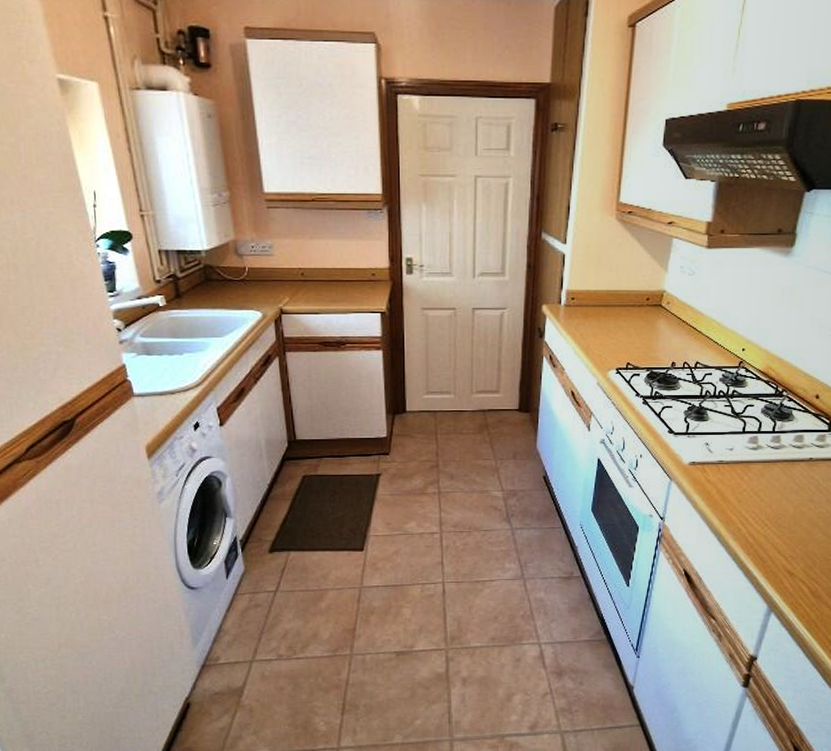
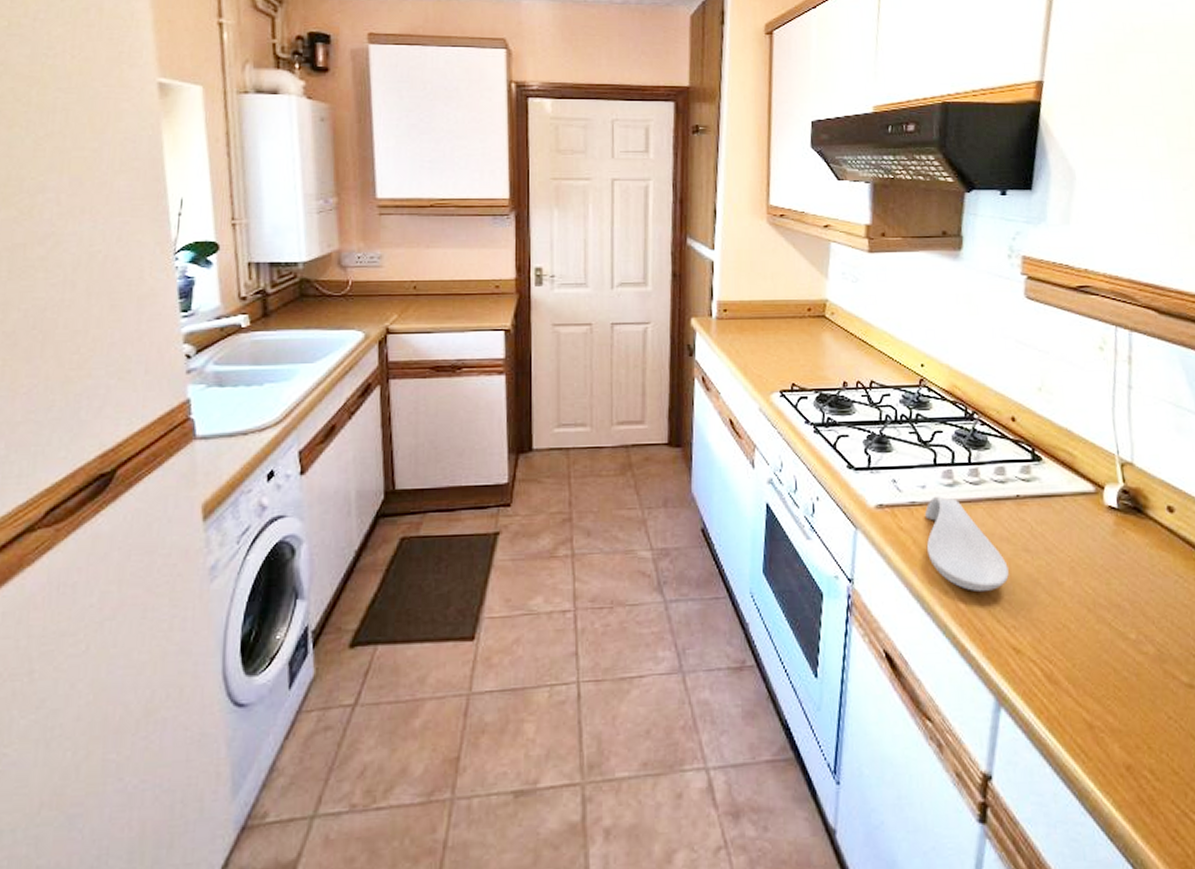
spoon rest: none [727,457,794,530] -> present [924,496,1009,591]

